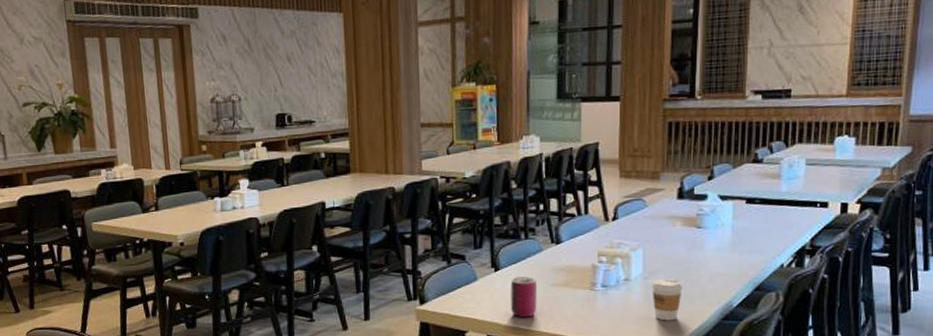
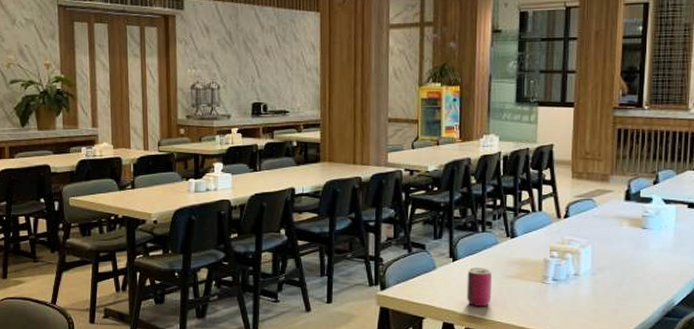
coffee cup: present [651,279,682,321] -> none [599,276,628,315]

